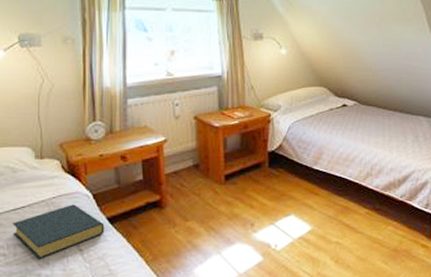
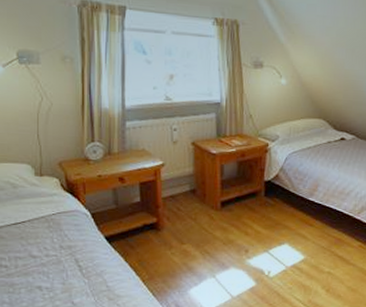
hardback book: present [12,204,105,260] -> none [13,222,103,273]

